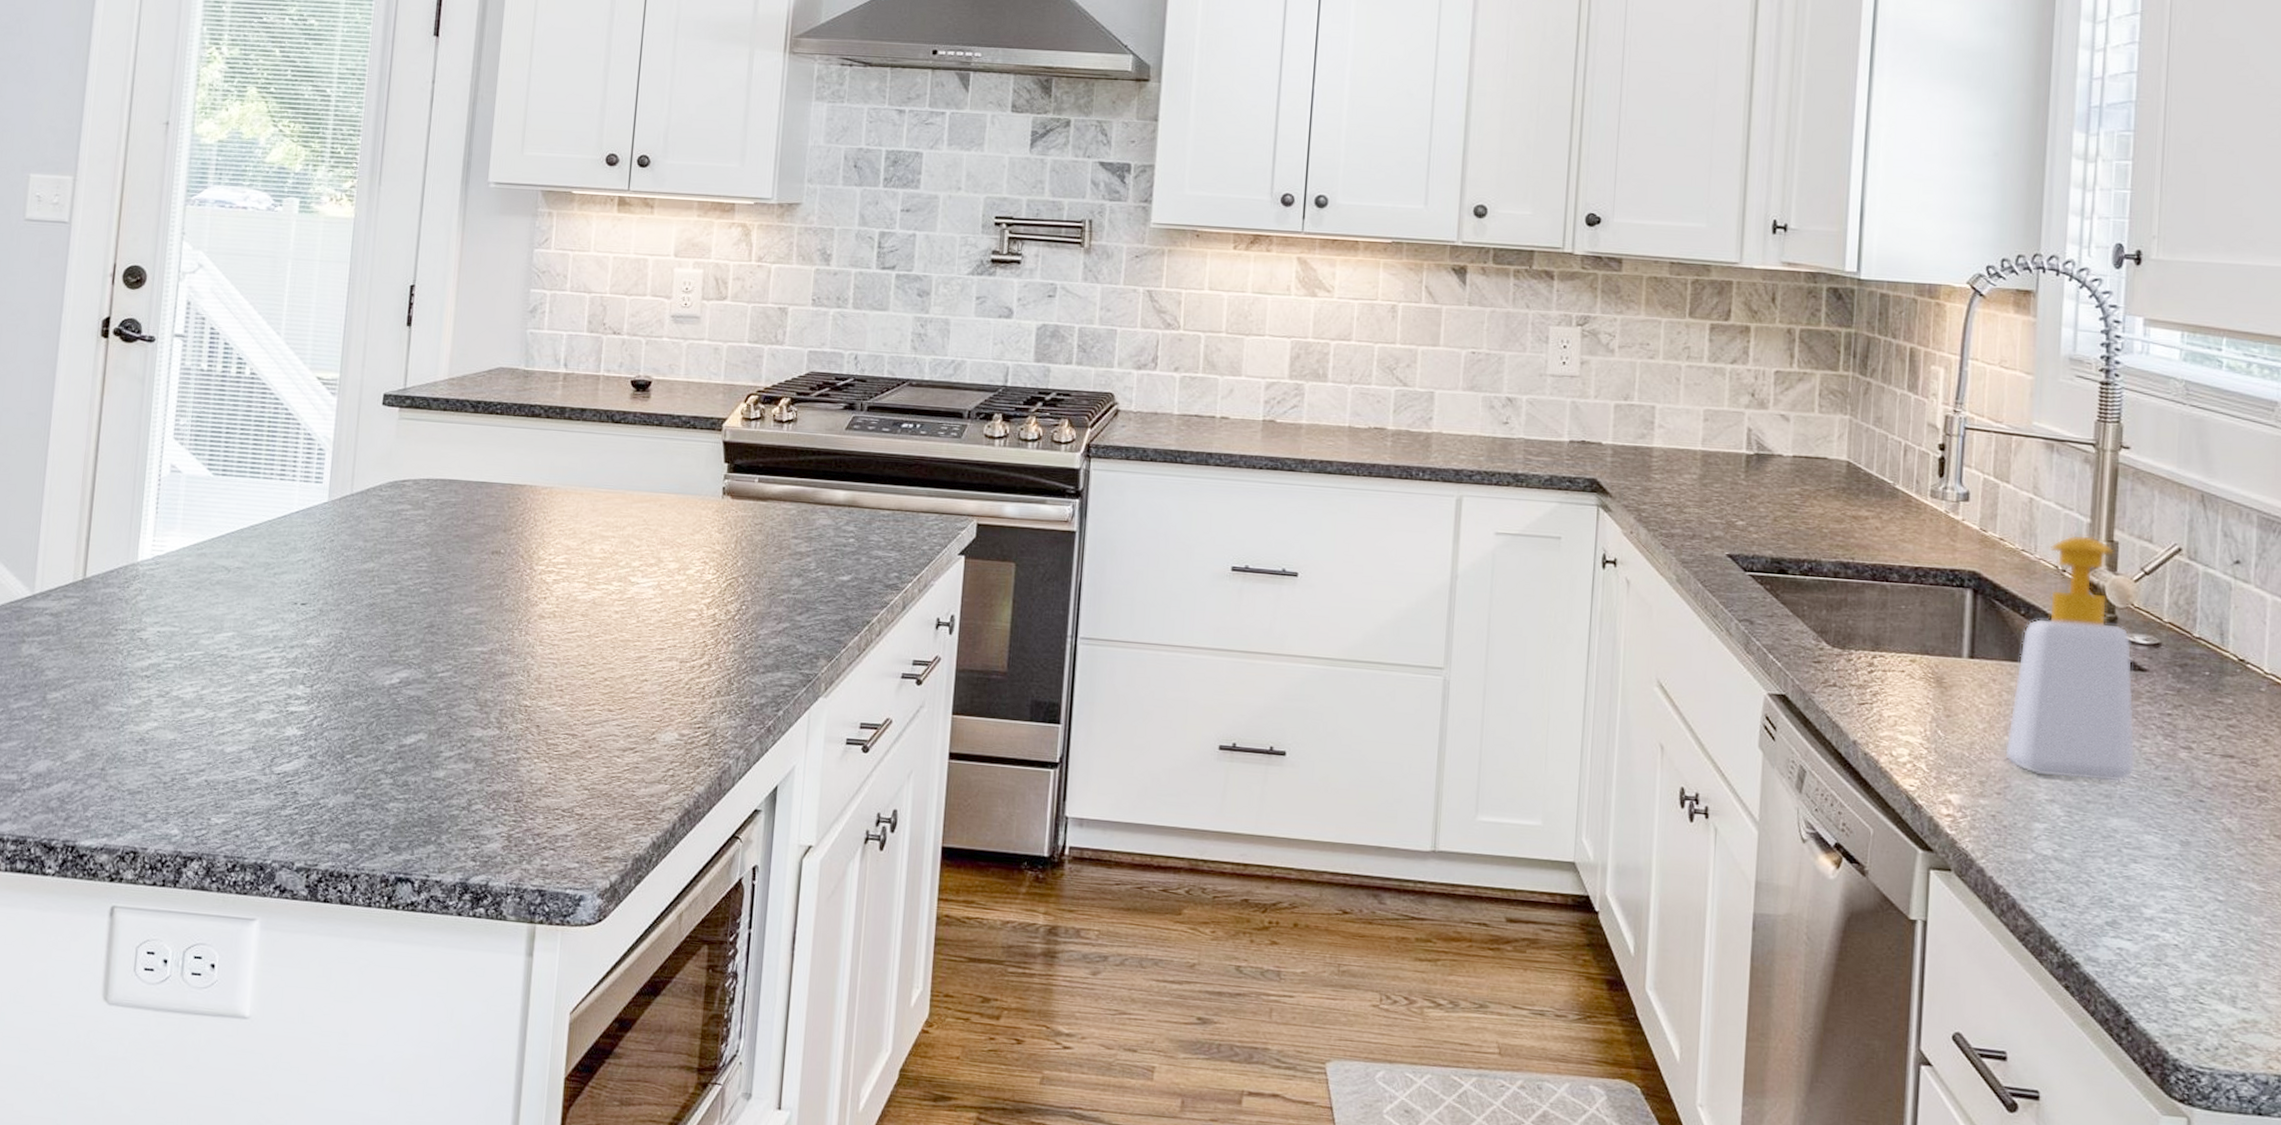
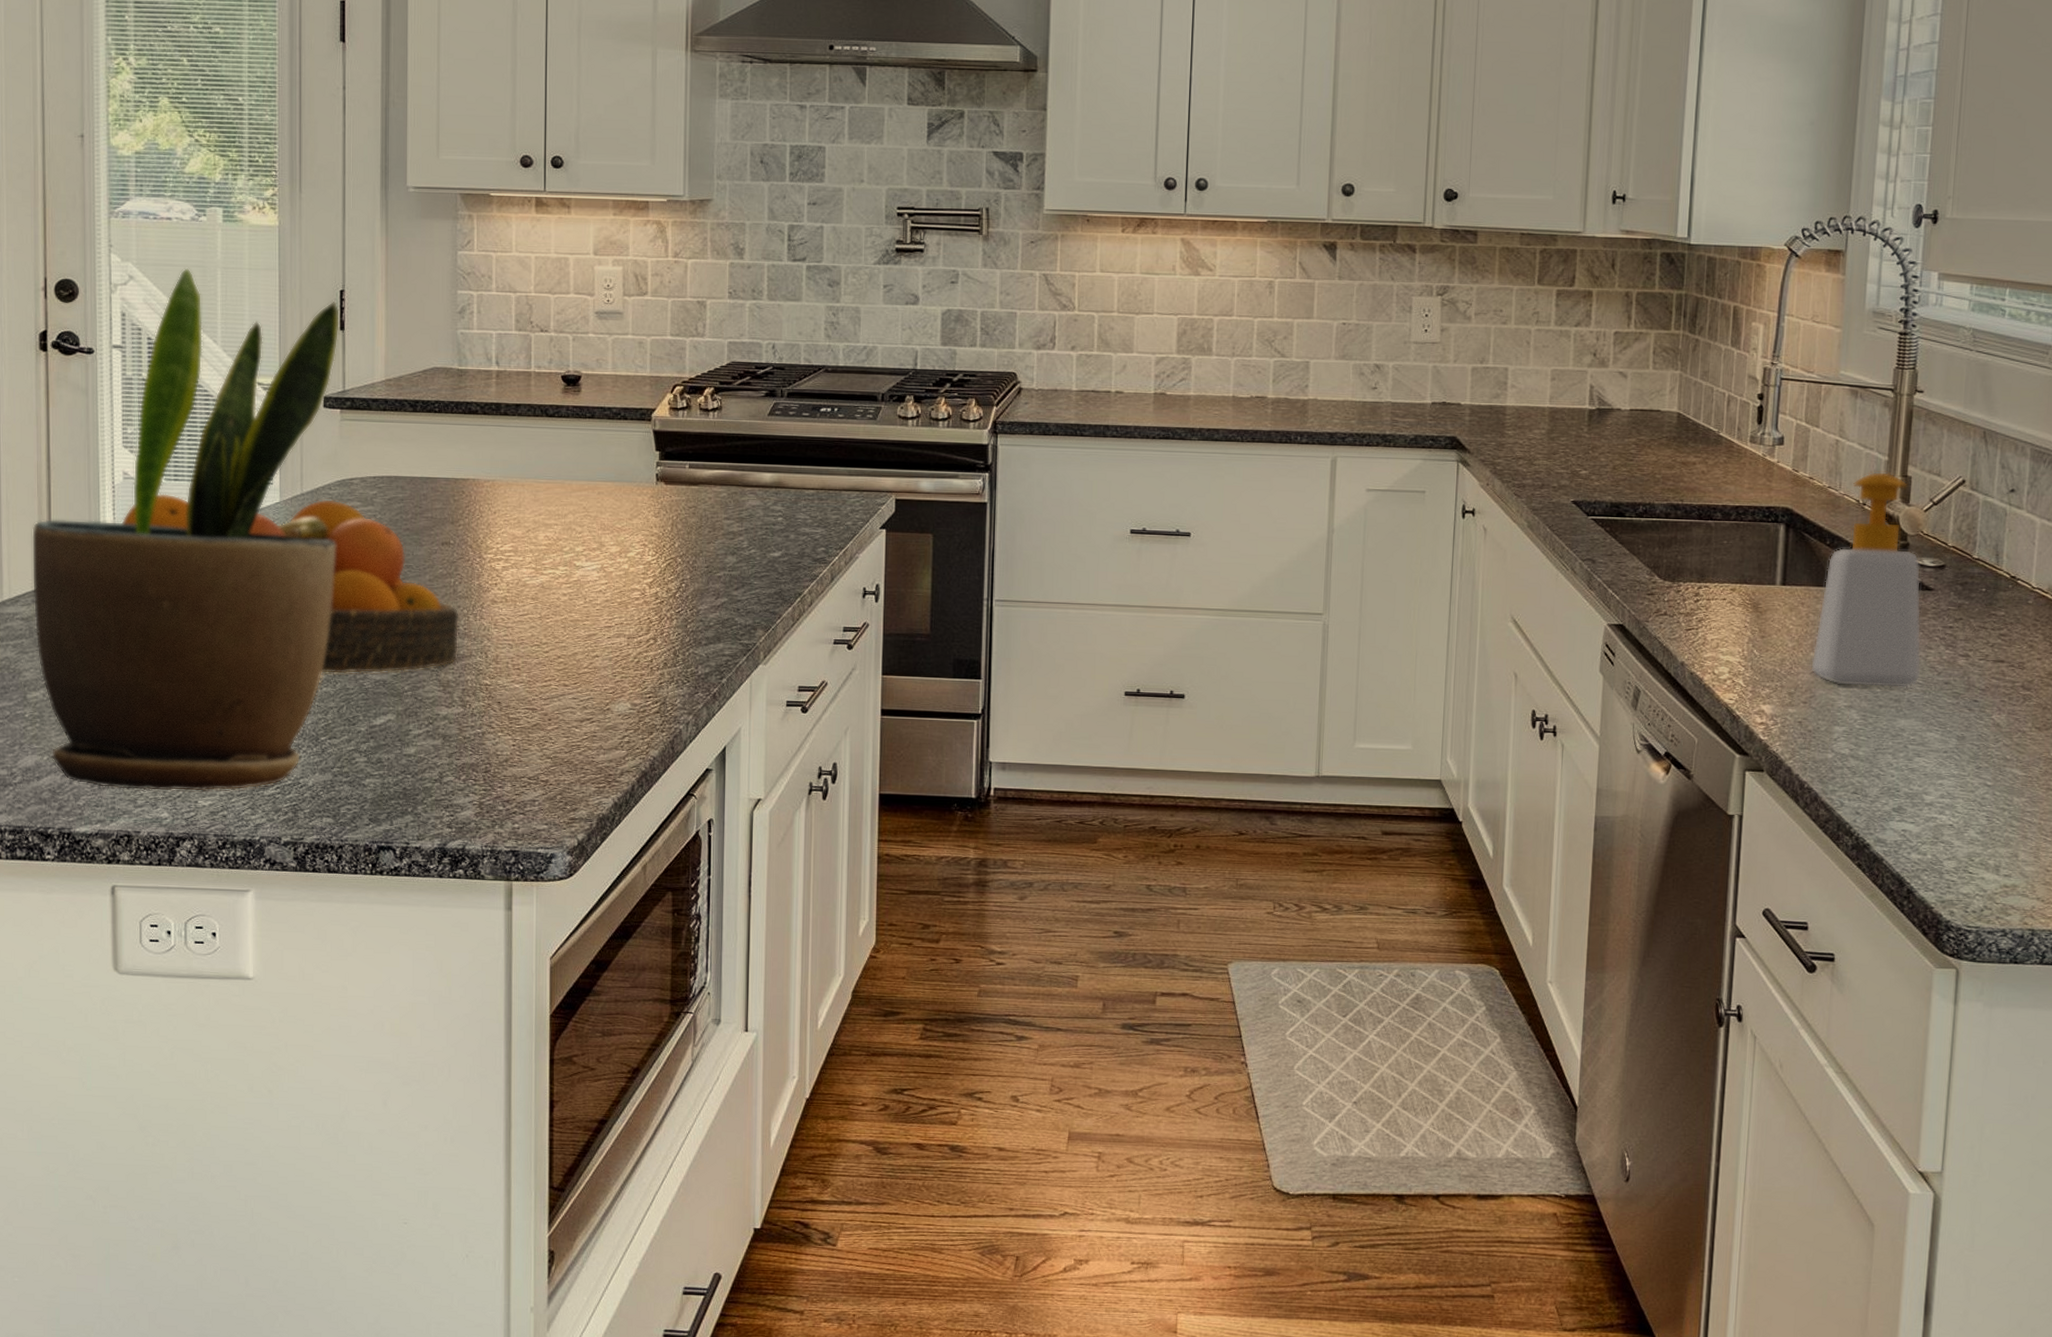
potted plant: none [62,258,408,809] -> present [31,268,339,792]
fruit bowl: none [164,488,504,689] -> present [121,493,459,675]

